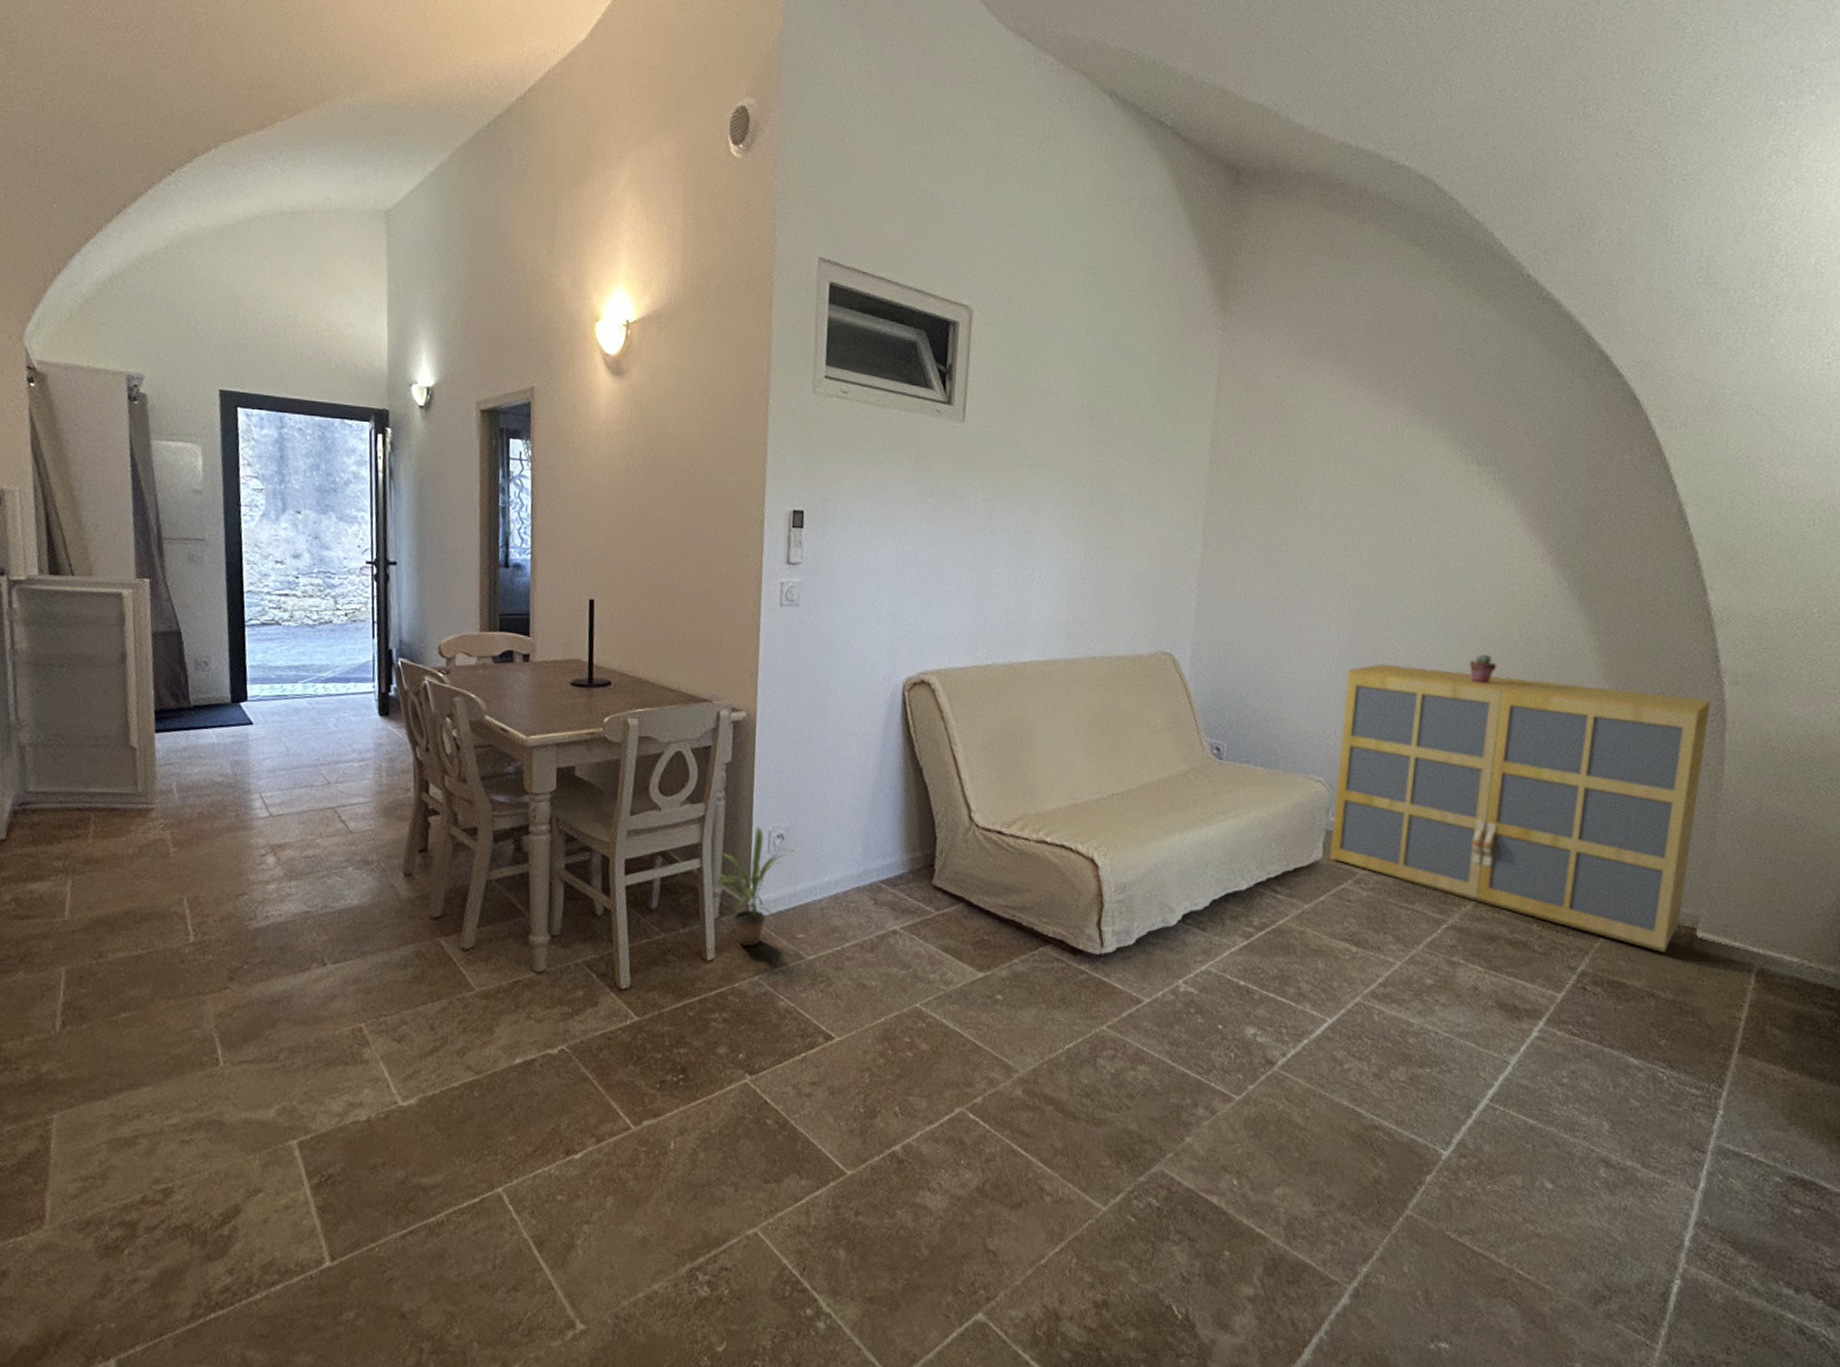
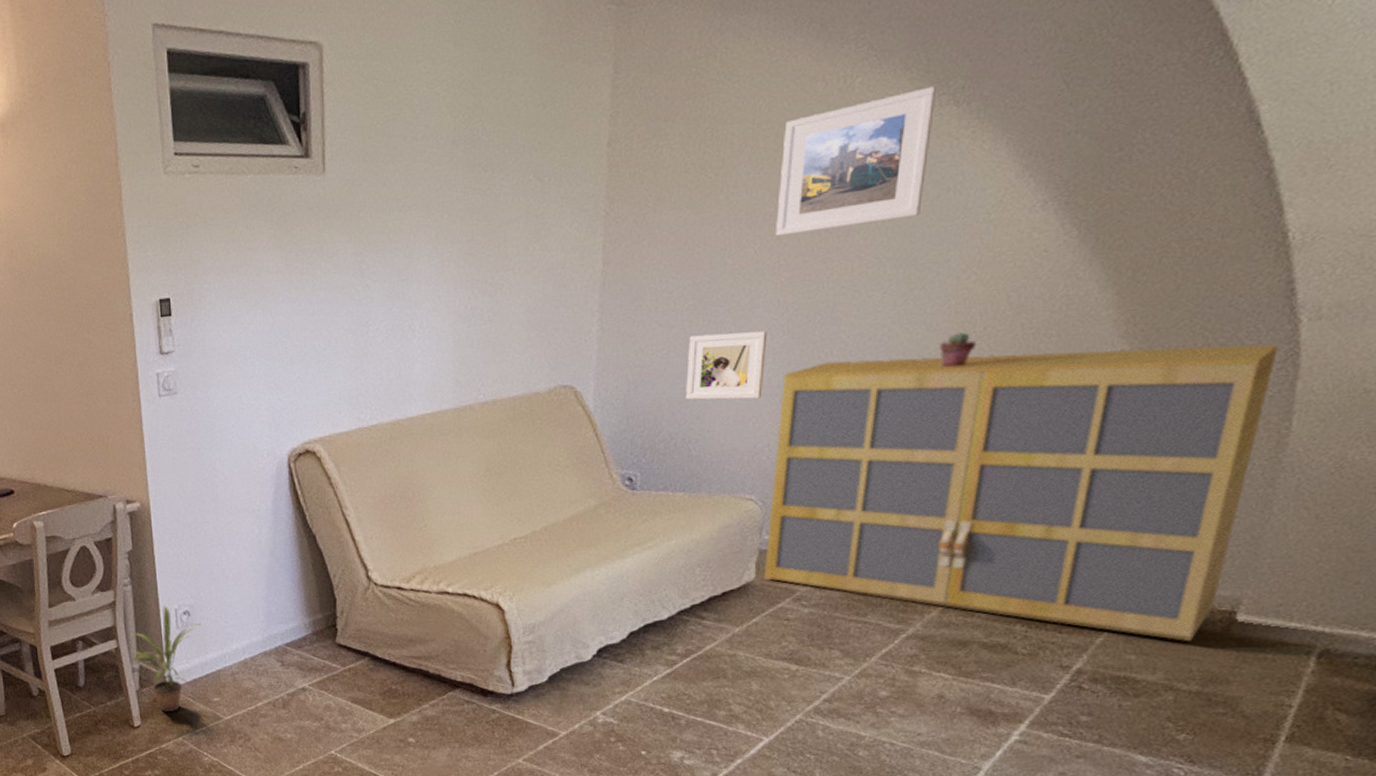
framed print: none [1268,623,1336,688] -> present [686,331,768,400]
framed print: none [1343,446,1464,550] -> present [776,86,938,237]

